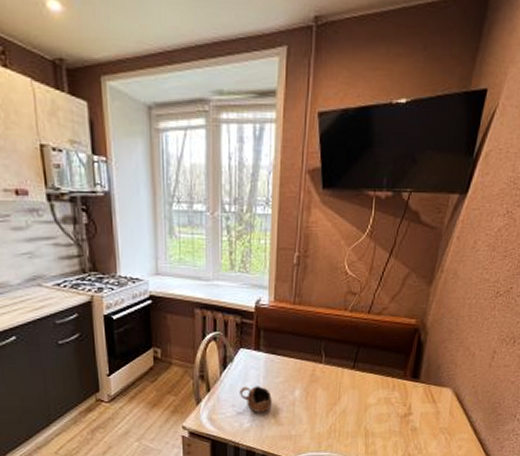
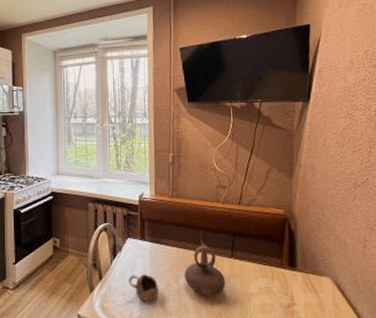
teapot: none [301,353,344,407] -> present [184,242,226,296]

